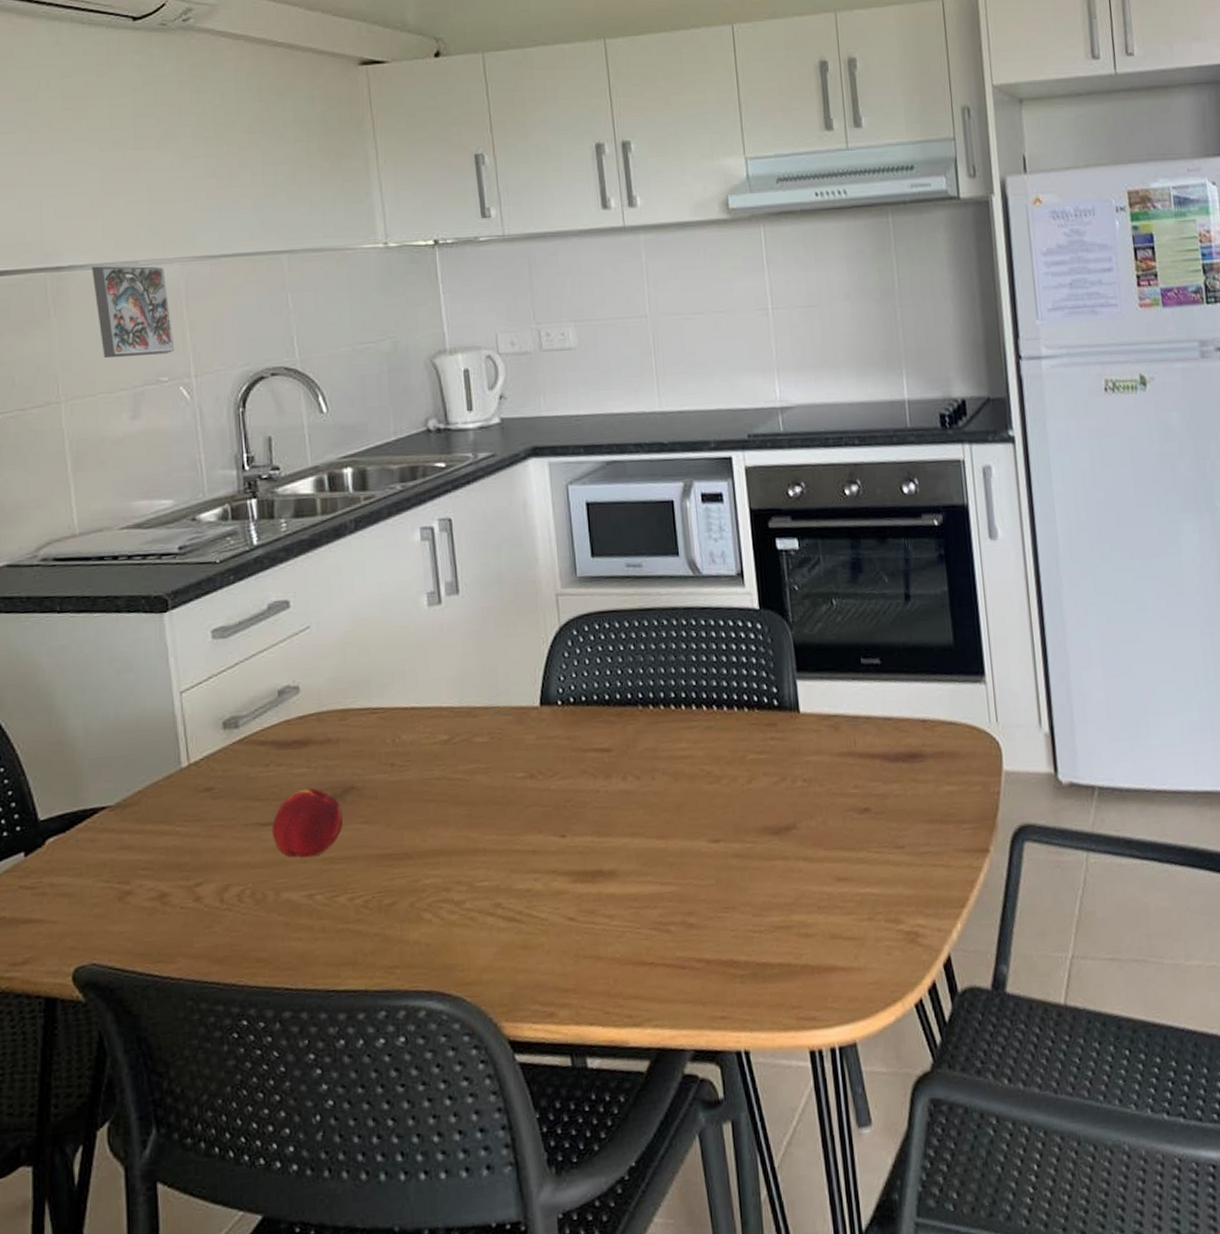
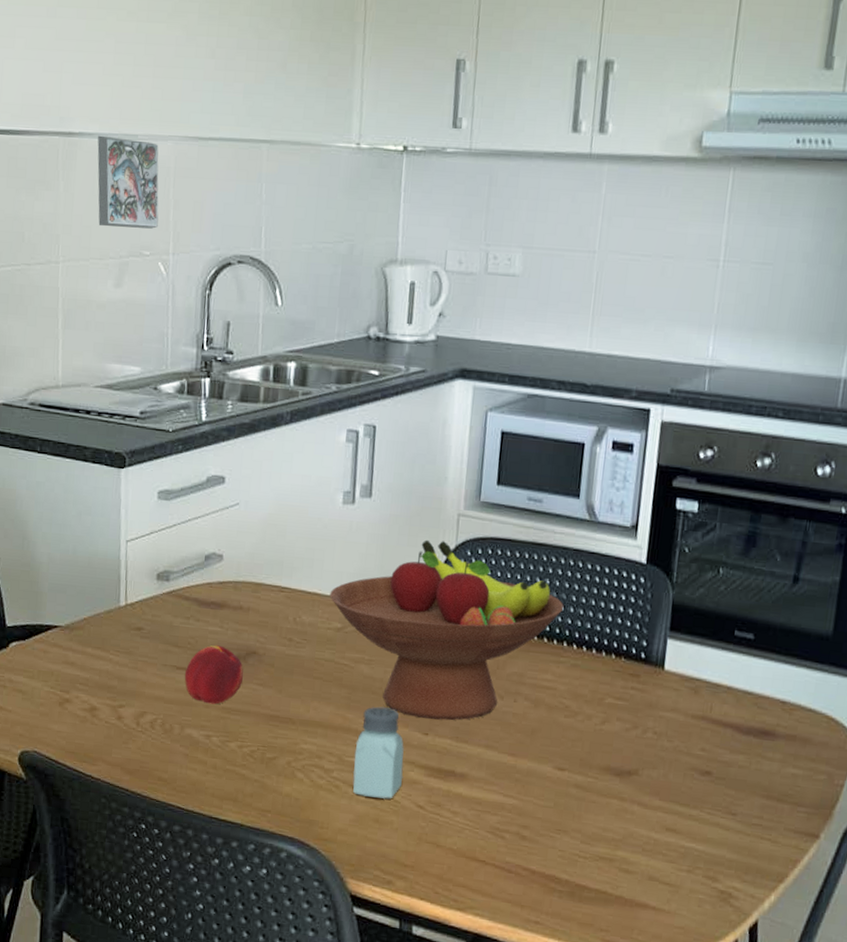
fruit bowl: none [429,625,685,820] -> present [329,539,564,721]
saltshaker: none [485,816,546,923] -> present [353,706,404,799]

